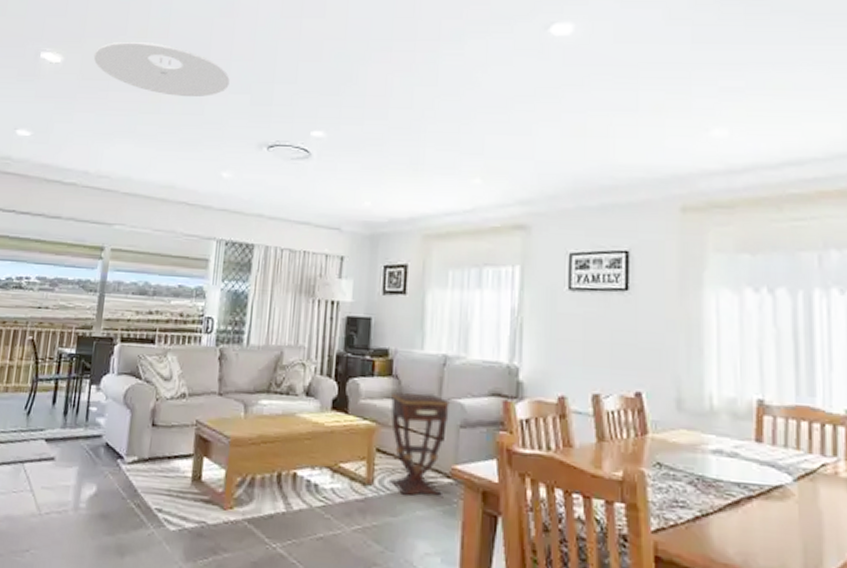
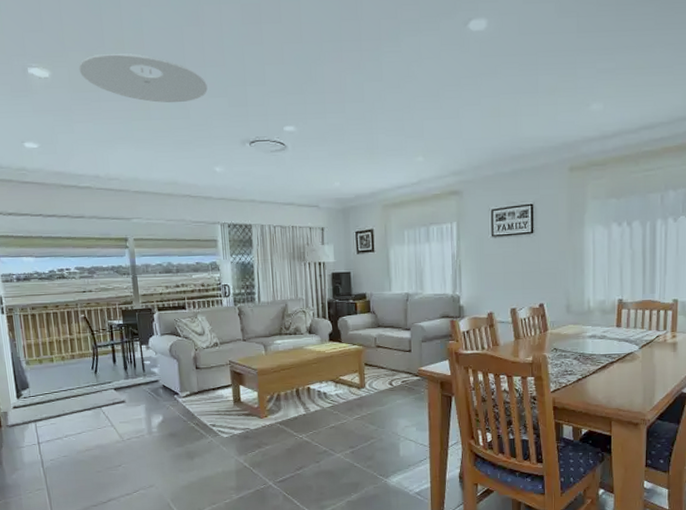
side table: present [390,392,450,496] -> none [371,321,414,391]

